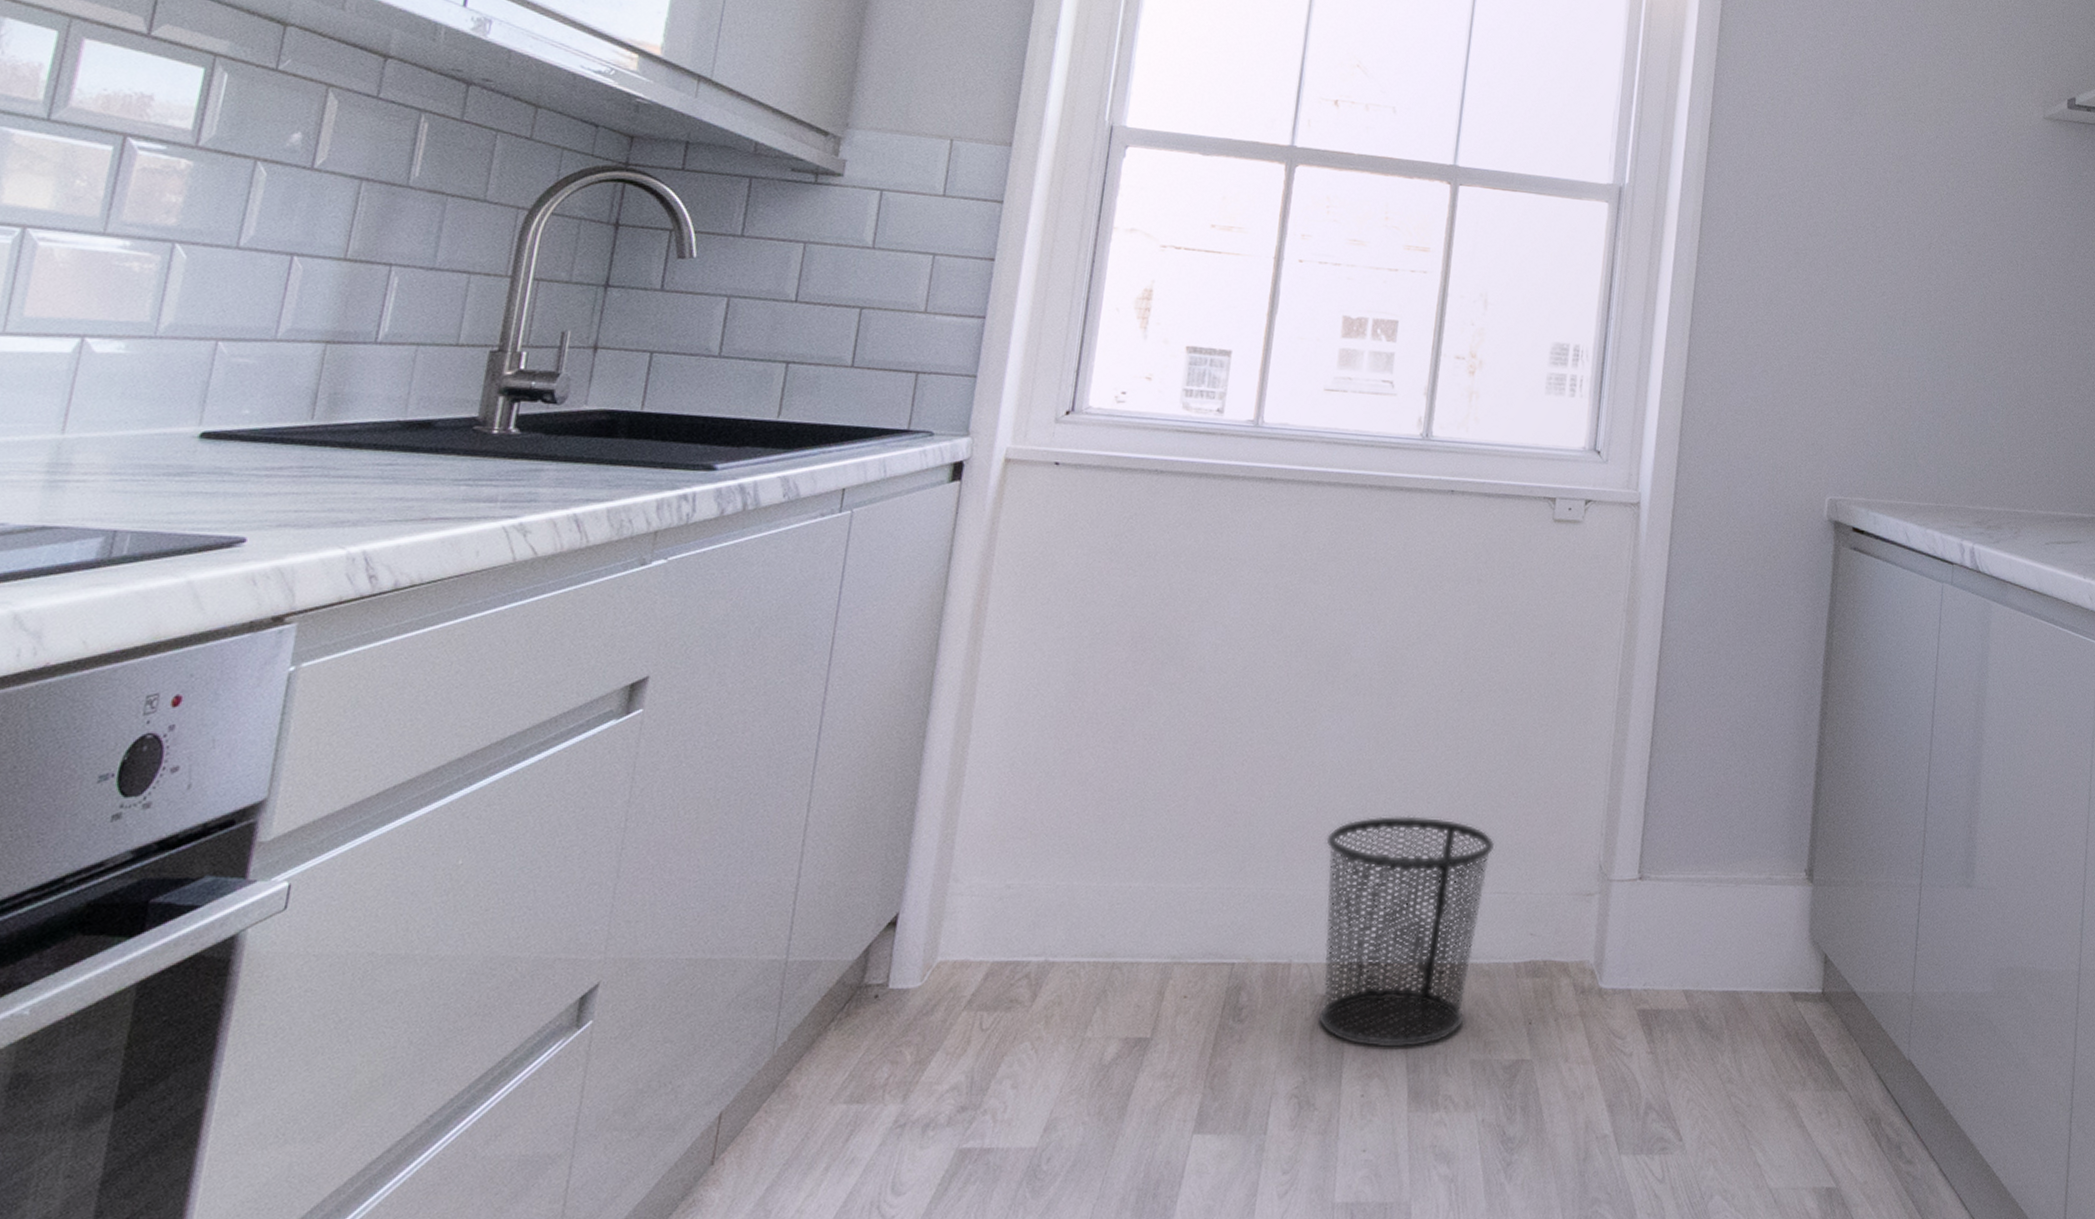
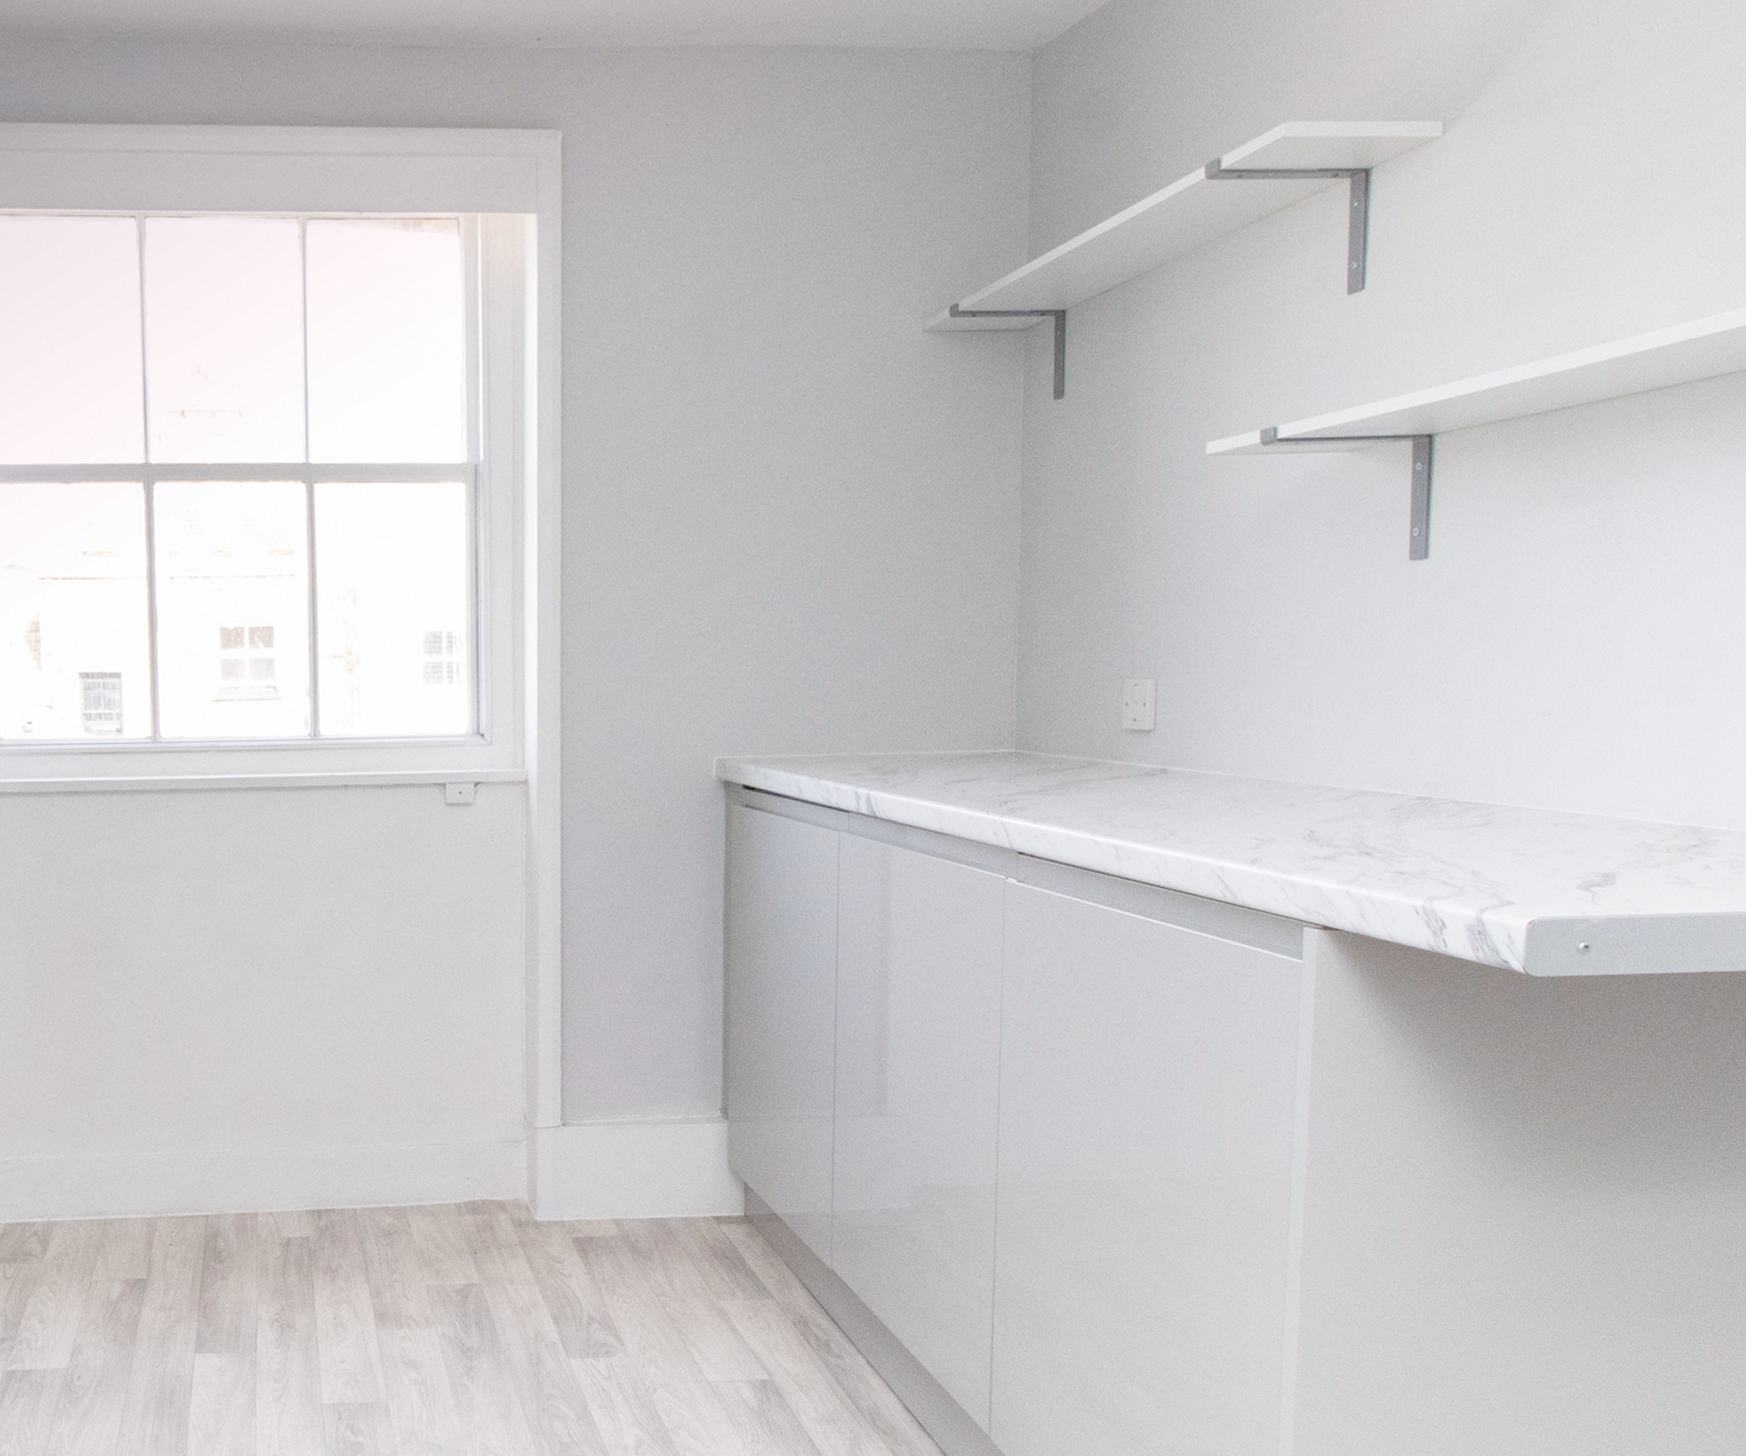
waste bin: present [1318,816,1495,1048] -> none [273,1082,426,1279]

